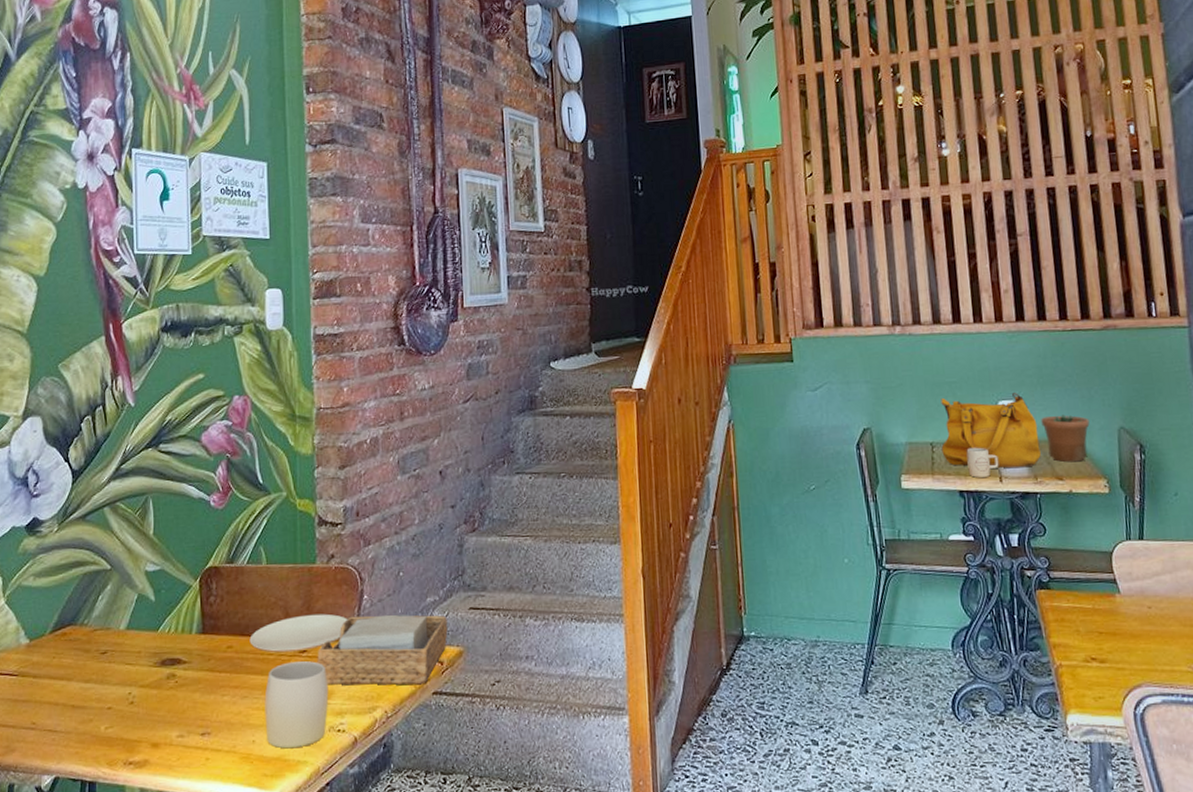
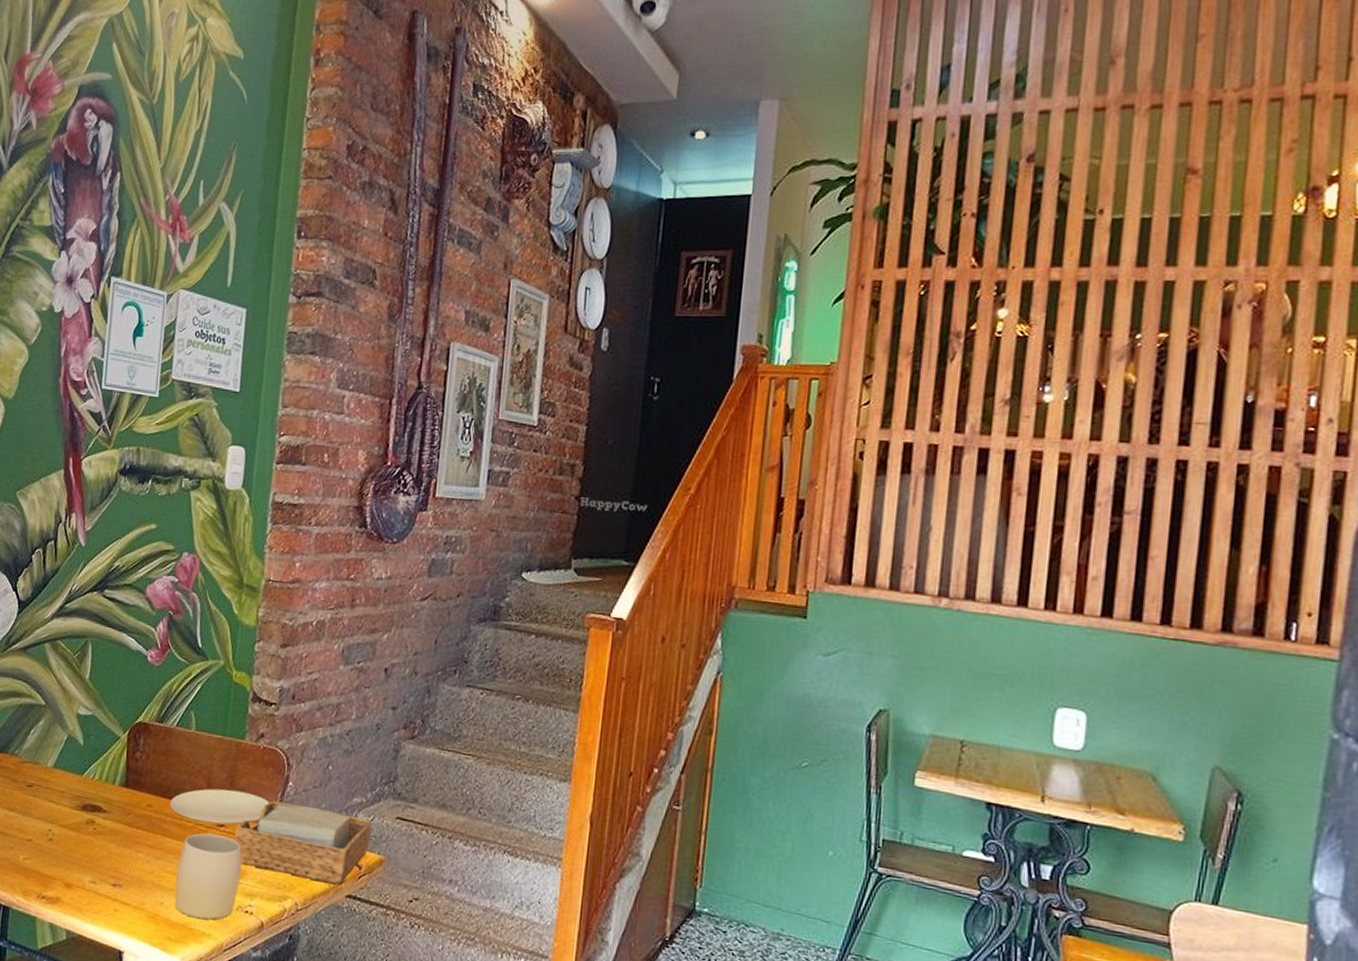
handbag: present [941,393,1041,468] -> none [973,692,1104,791]
mug: present [966,447,999,479] -> none [1002,755,1045,794]
planter: present [1041,414,1090,462] -> none [1110,736,1175,798]

